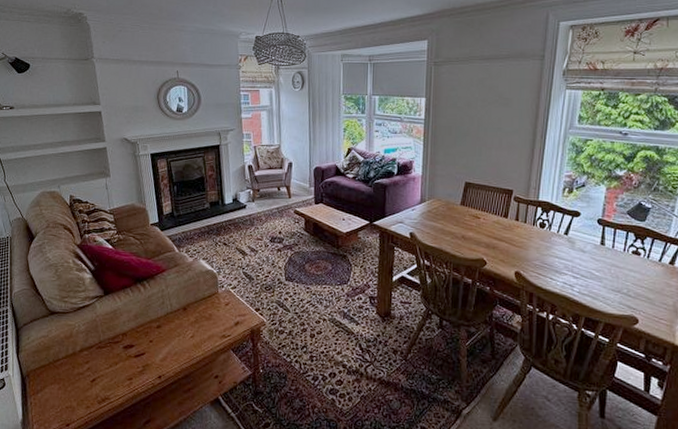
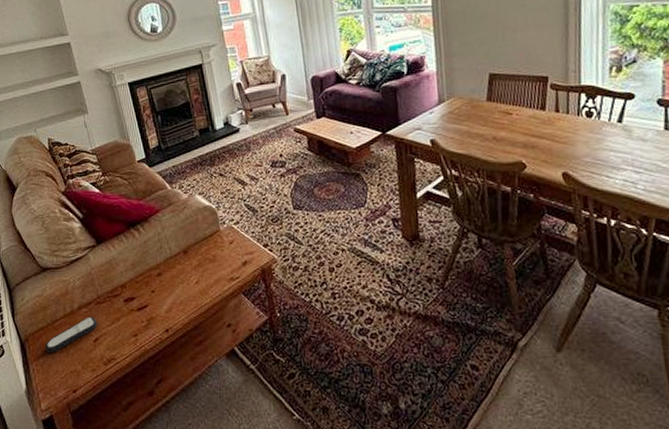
remote control: none [44,358,97,389] -> present [45,316,98,353]

